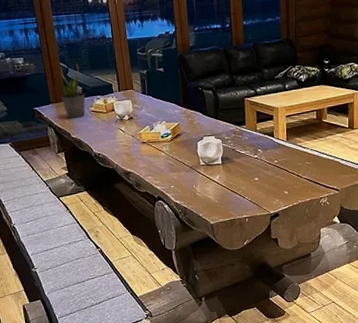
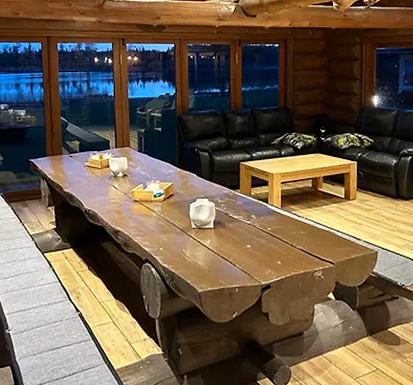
potted plant: present [60,63,86,118] -> none [57,118,82,172]

